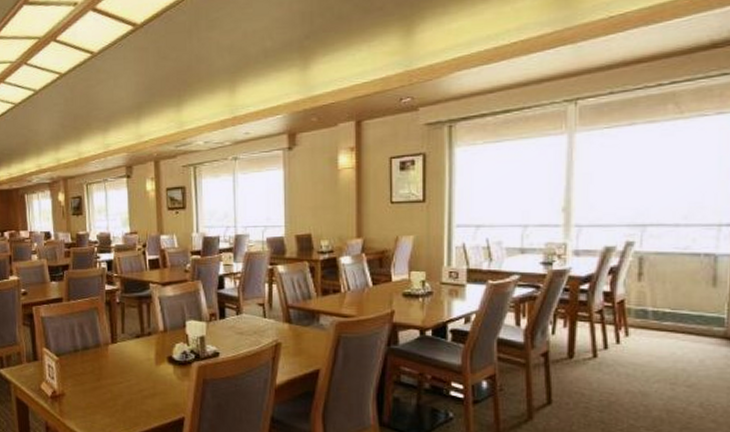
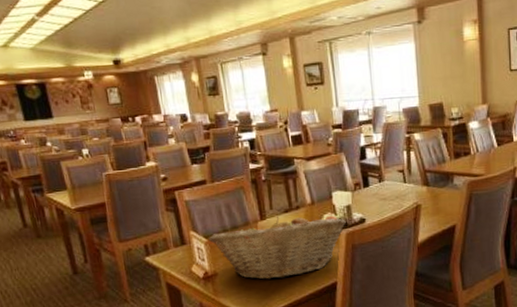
fruit basket: none [59,340,198,407] -> present [208,215,346,280]

